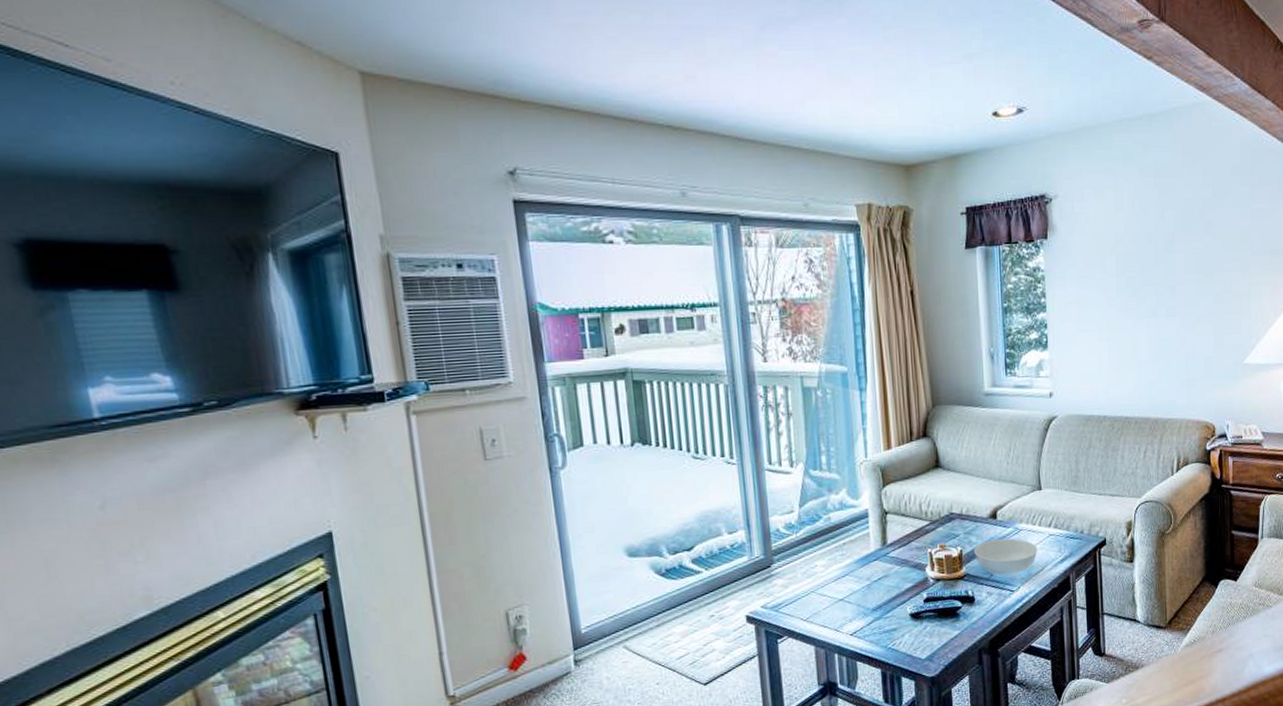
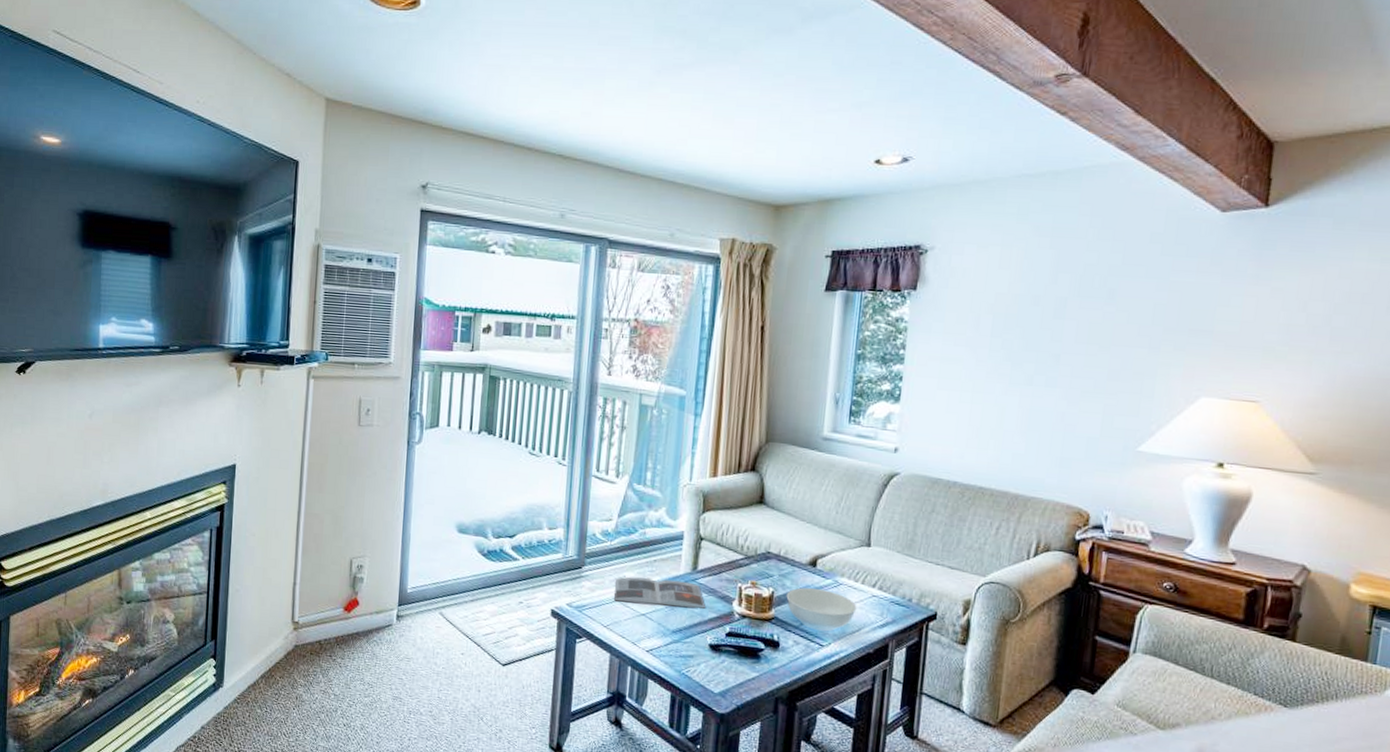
magazine: none [807,558,901,593] -> present [614,577,706,609]

